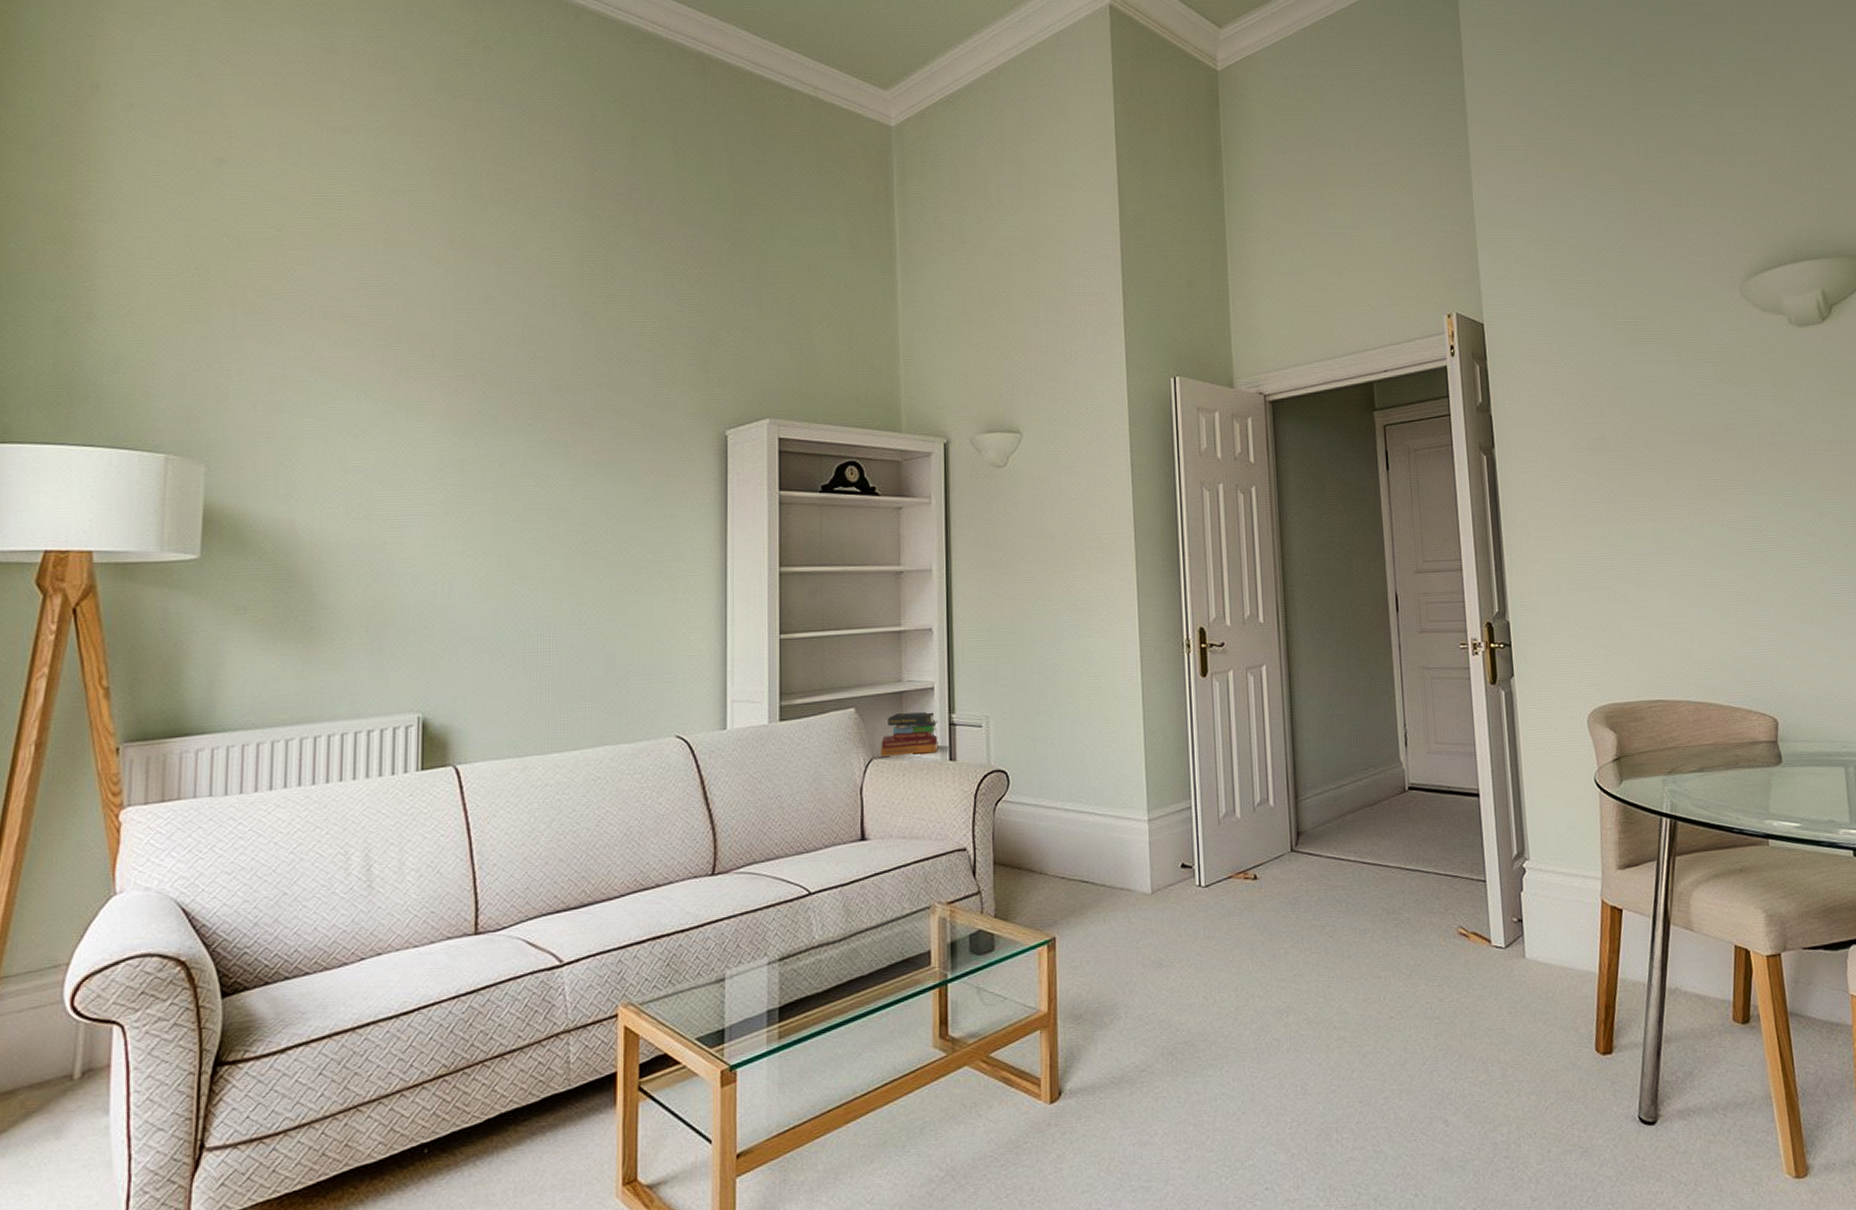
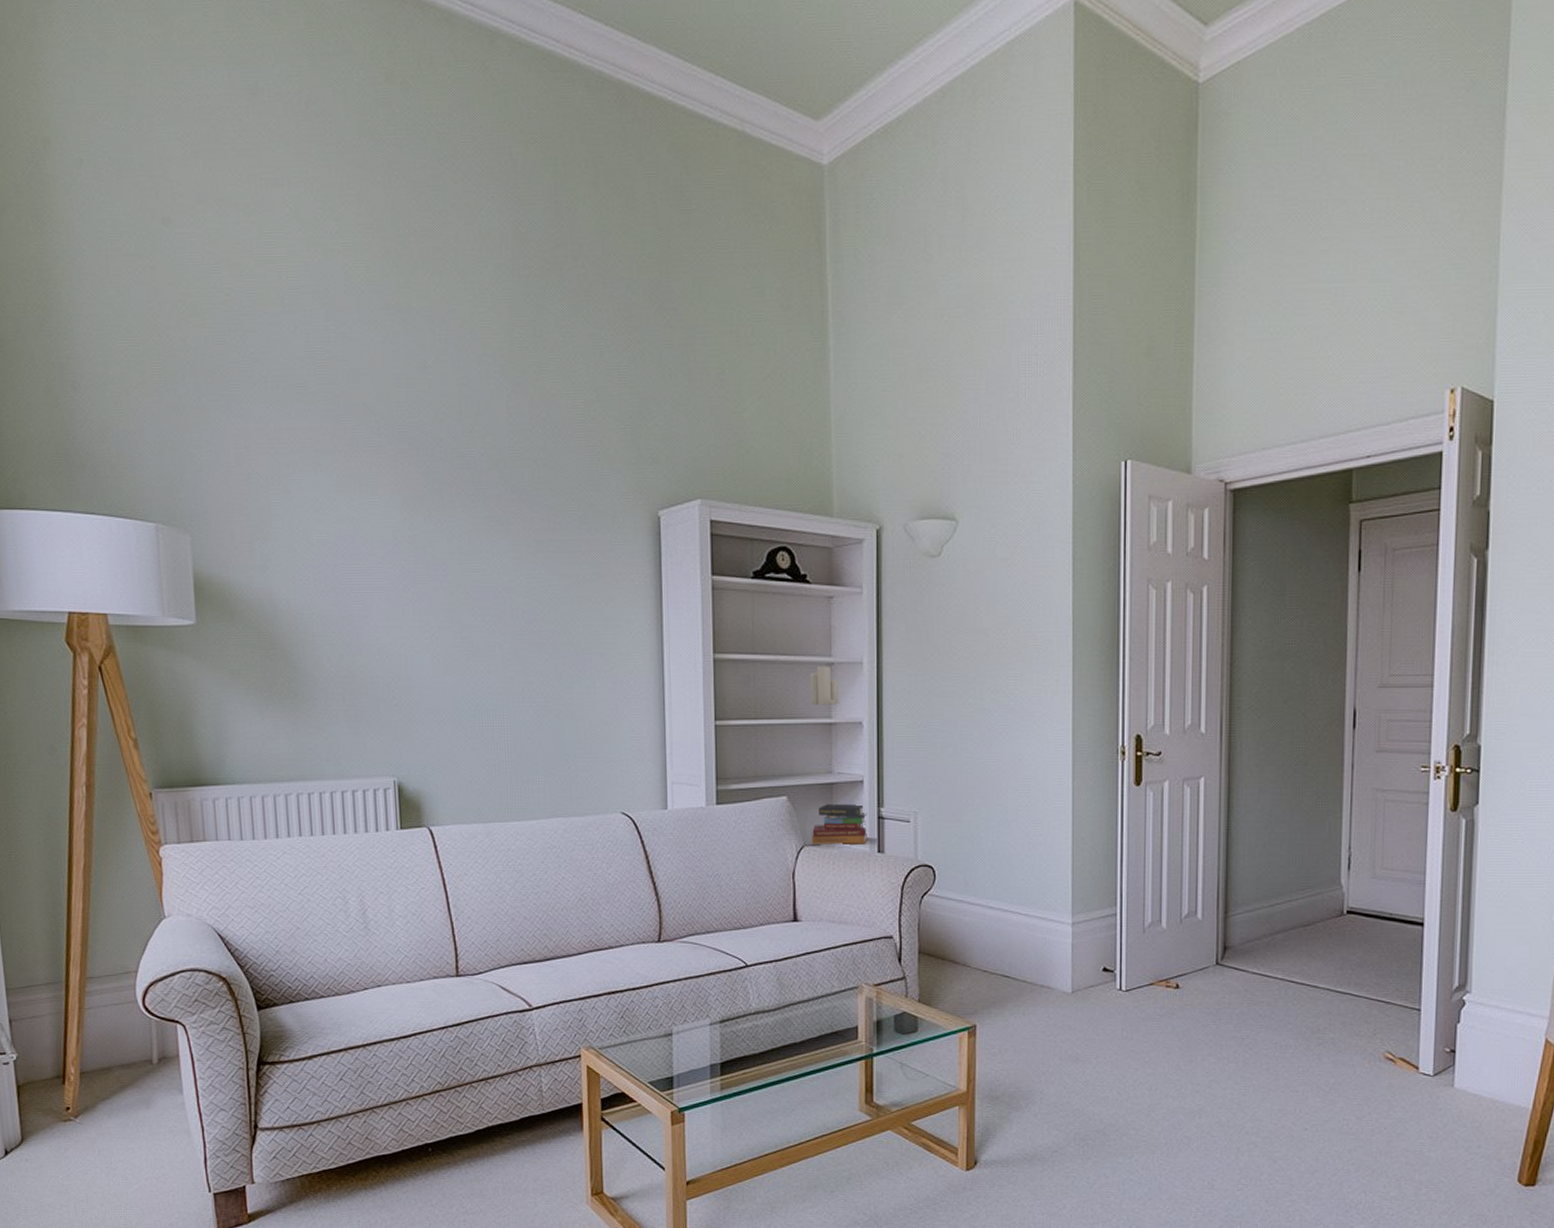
candle: none [878,573,910,614] -> present [809,664,841,705]

